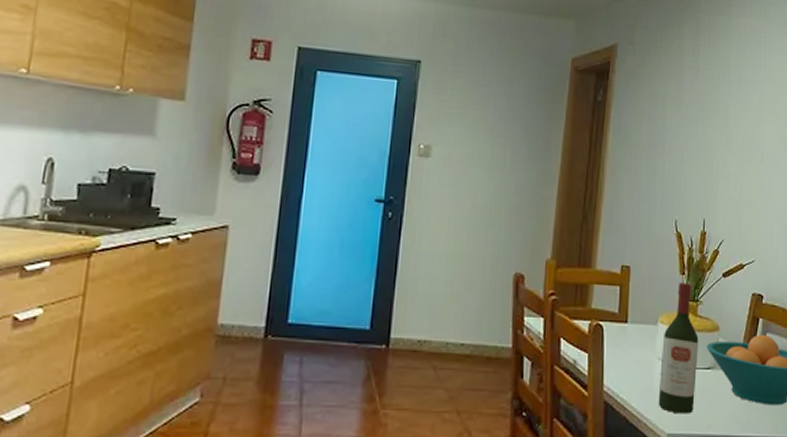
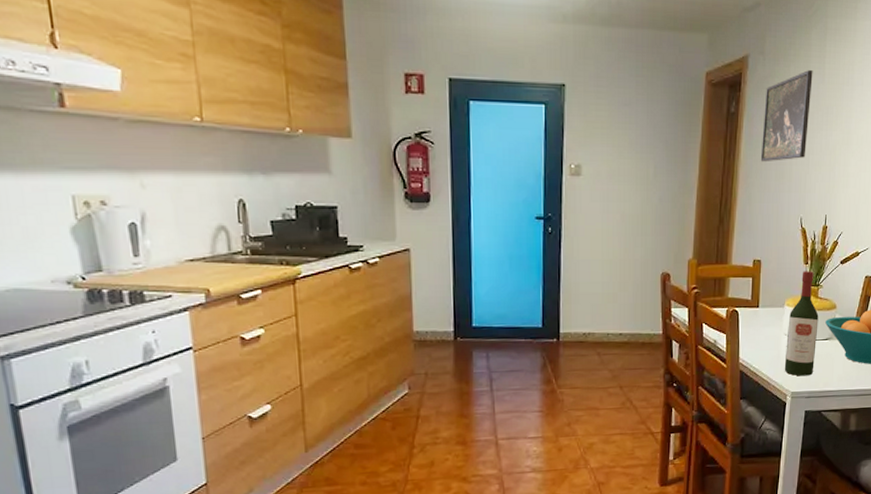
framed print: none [629,63,686,156] -> present [760,70,813,162]

